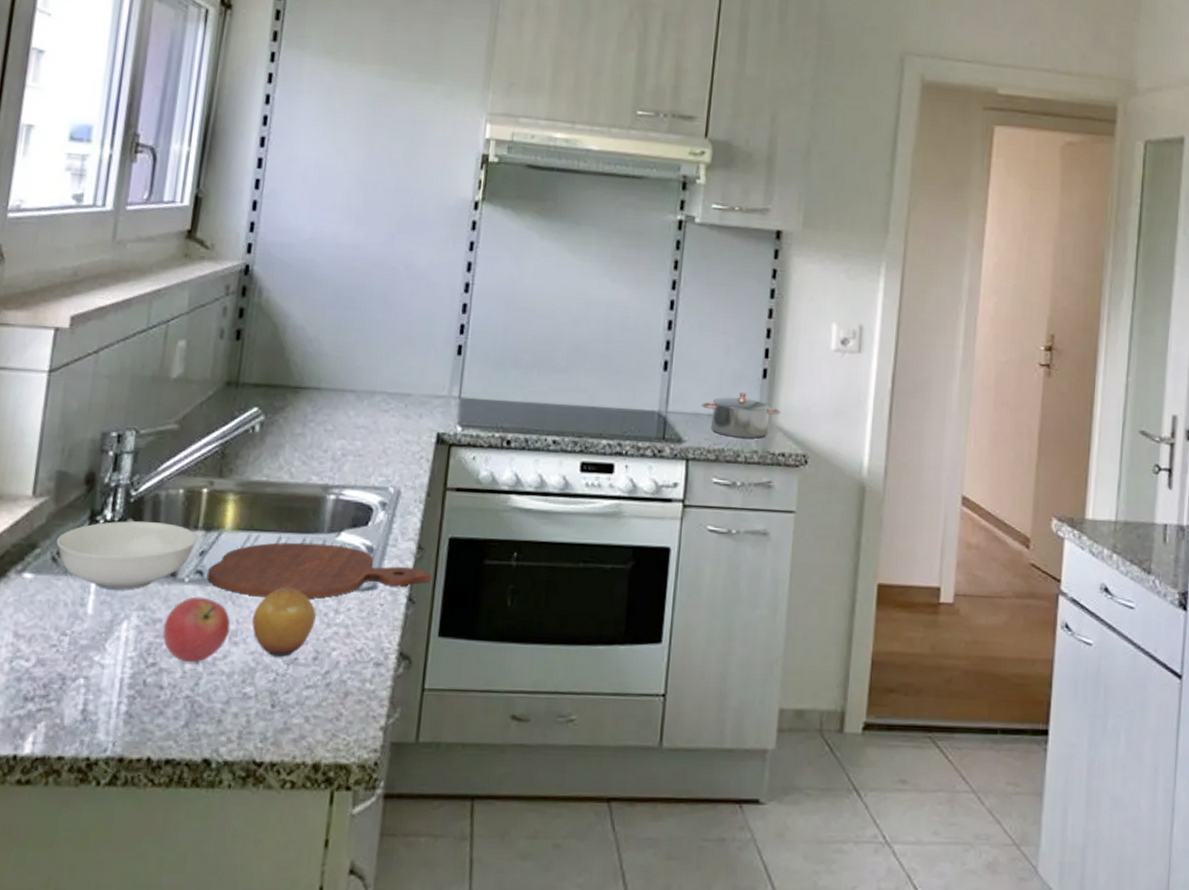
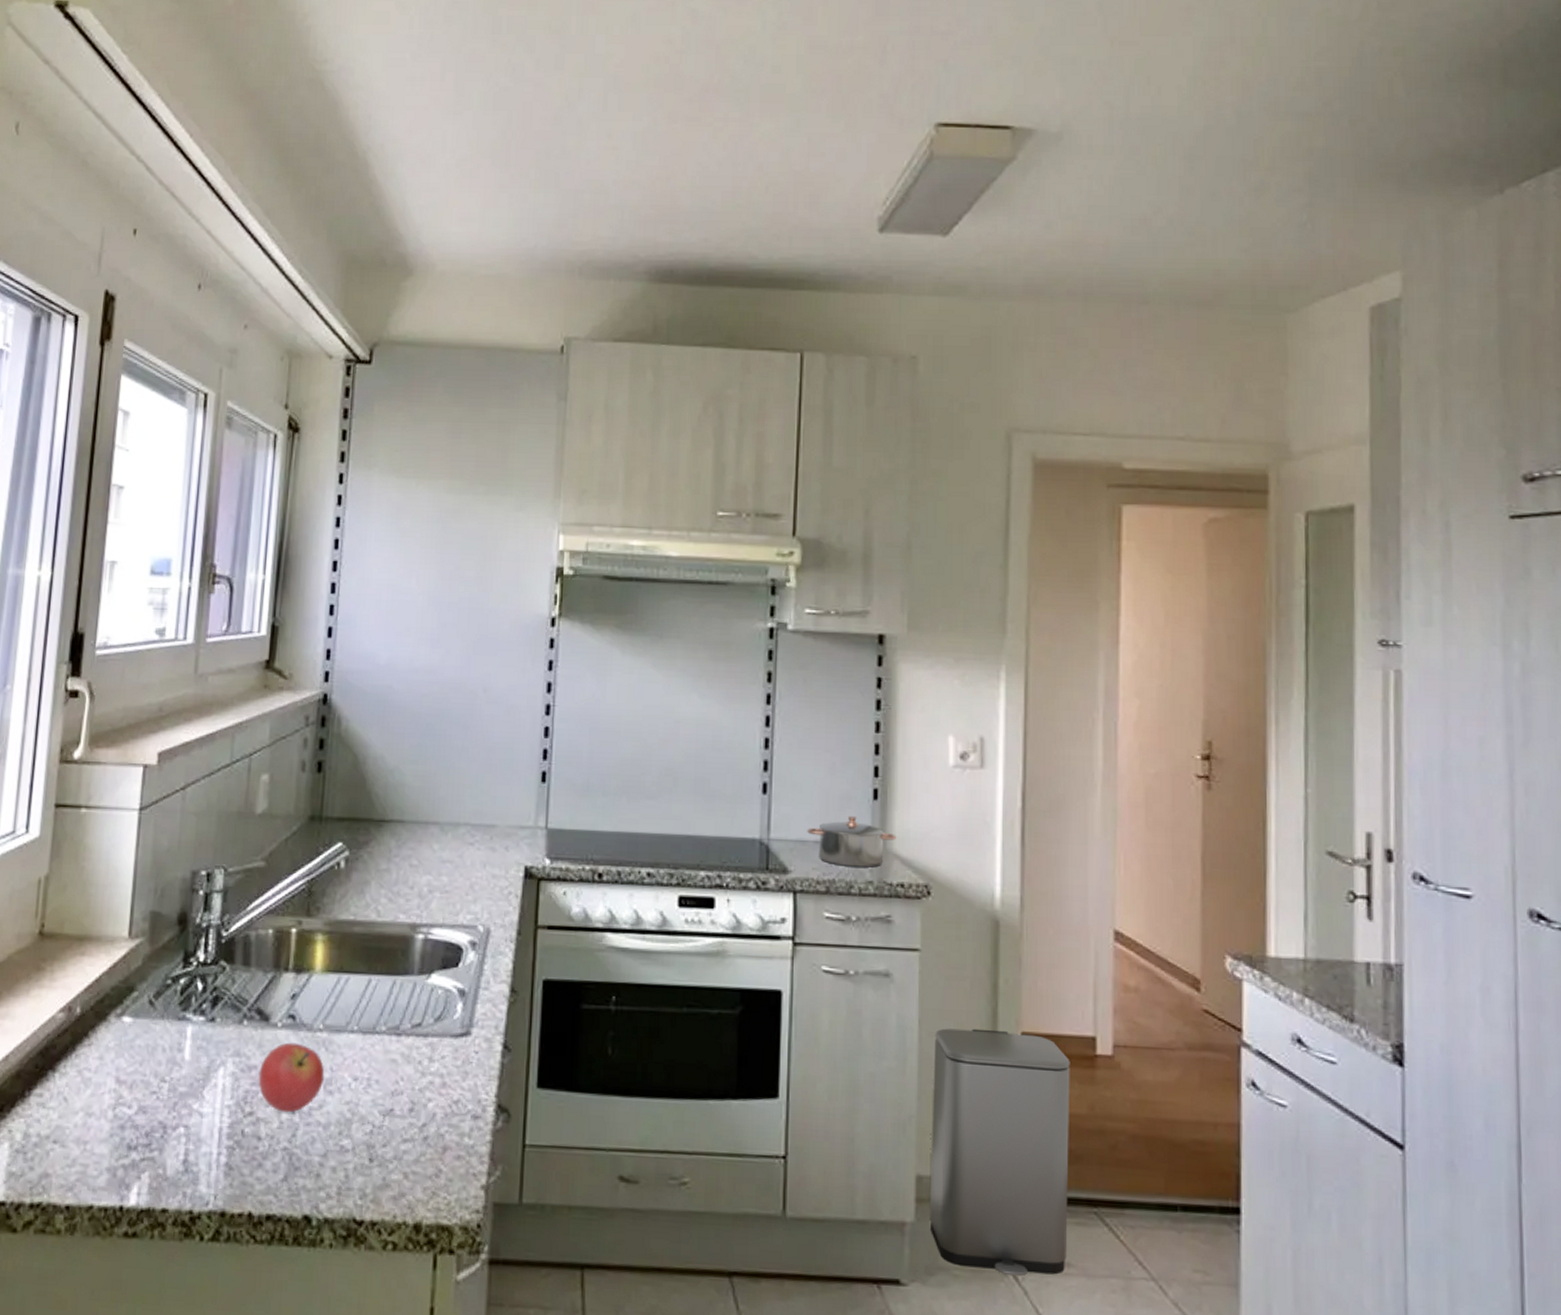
bowl: present [56,521,199,590] -> none [152,963,289,1035]
cutting board: present [206,542,433,599] -> none [299,984,528,1045]
fruit: present [252,588,316,657] -> none [346,1033,410,1107]
pedal bin: none [788,580,918,794] -> present [929,1028,1070,1277]

